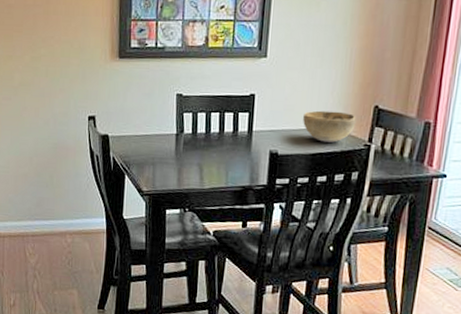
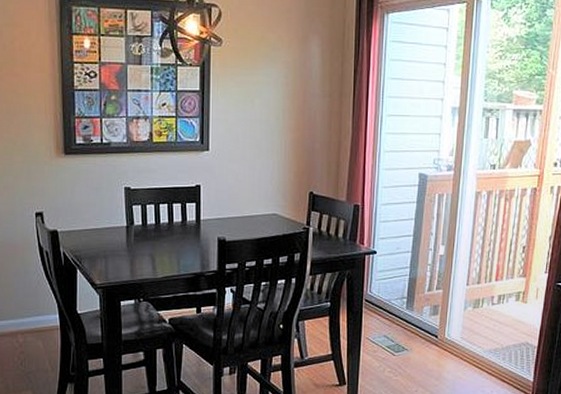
decorative bowl: present [303,110,357,143] -> none [247,198,294,227]

